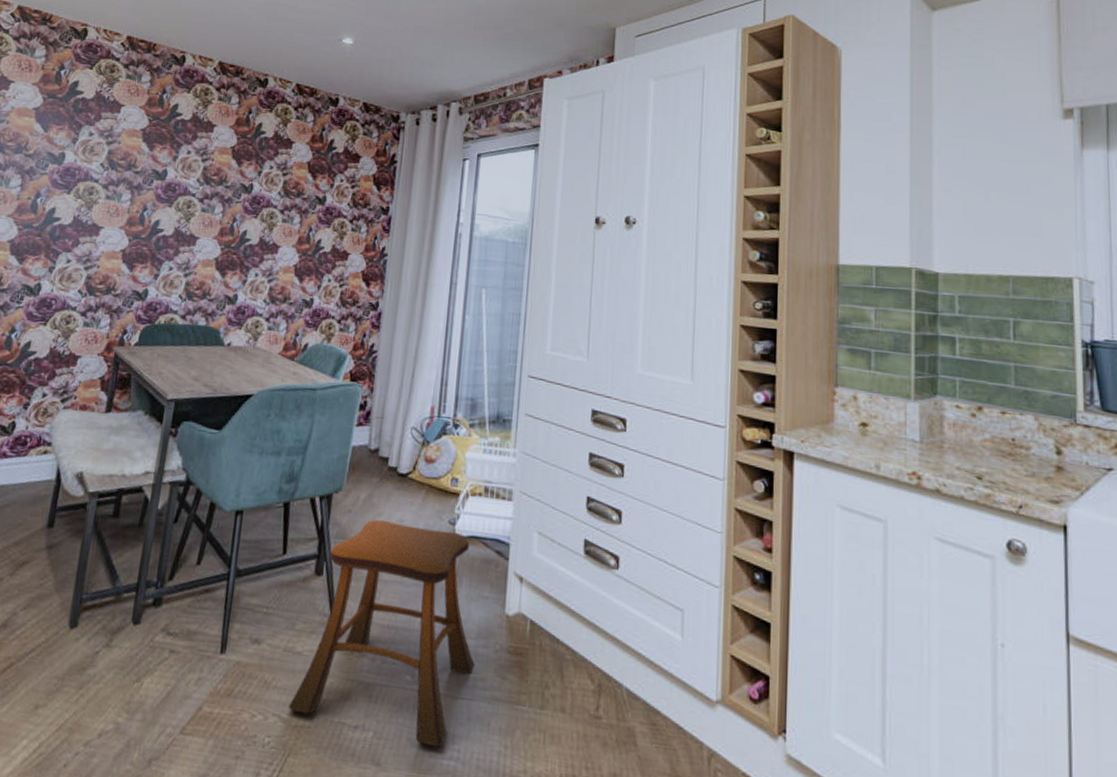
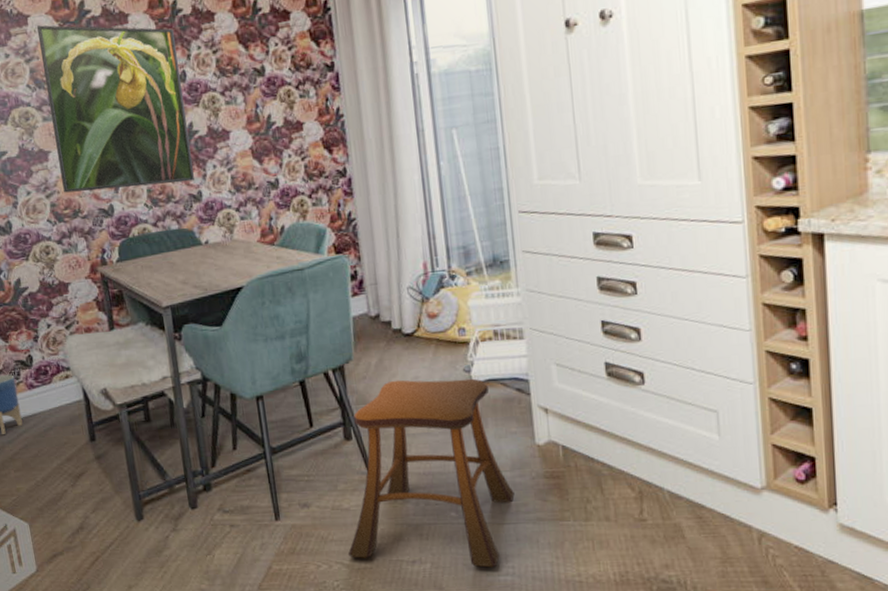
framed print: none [104,115,252,284] -> present [36,25,194,193]

